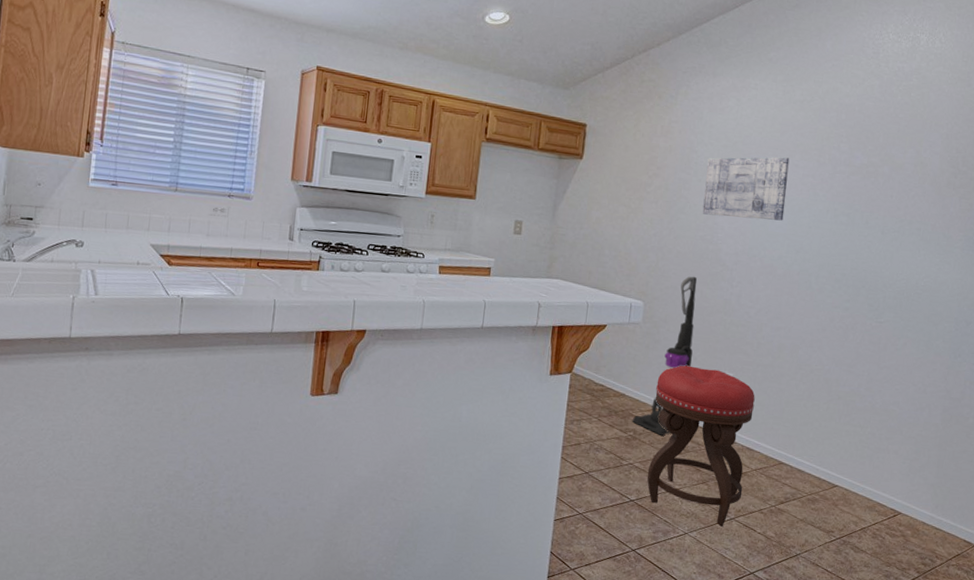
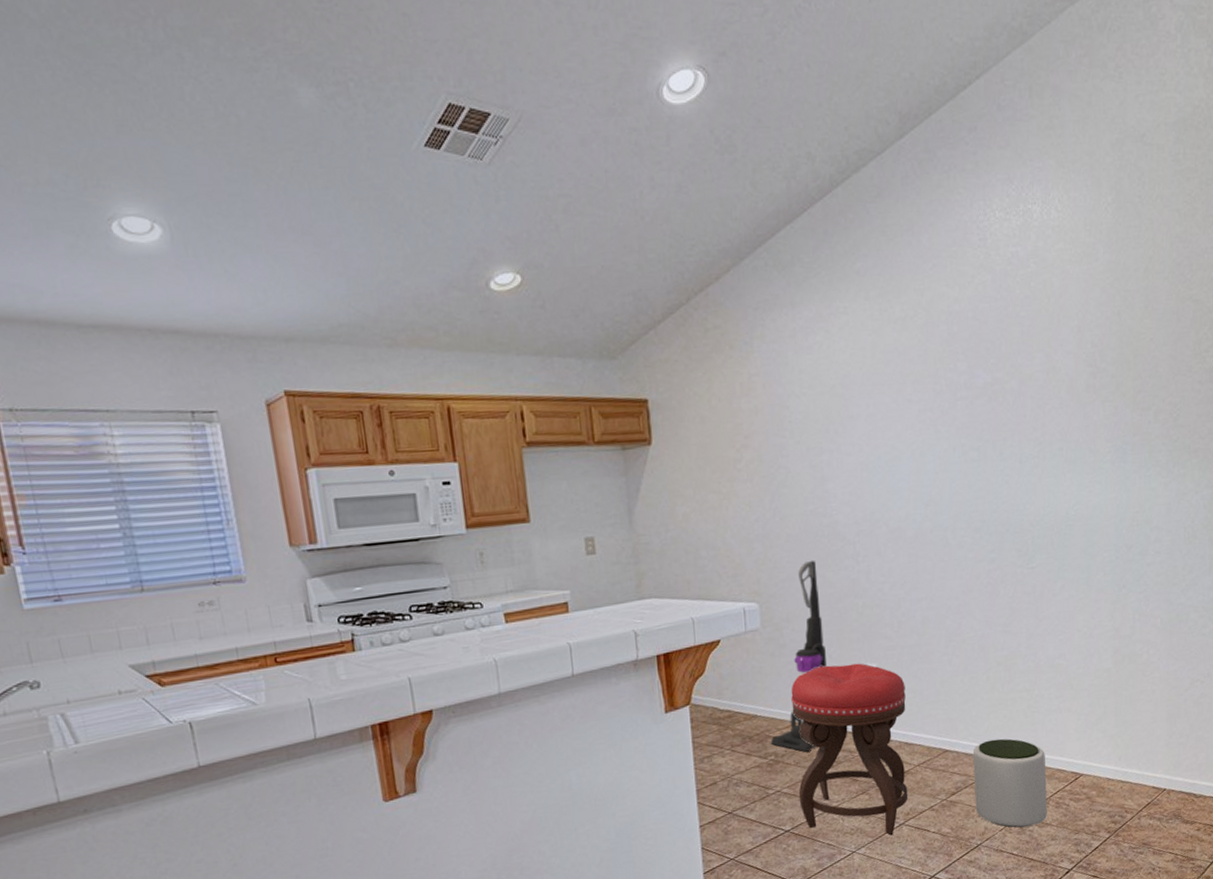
wall art: present [702,157,790,221] -> none [803,393,905,483]
plant pot: none [799,462,869,549] -> present [972,738,1047,828]

